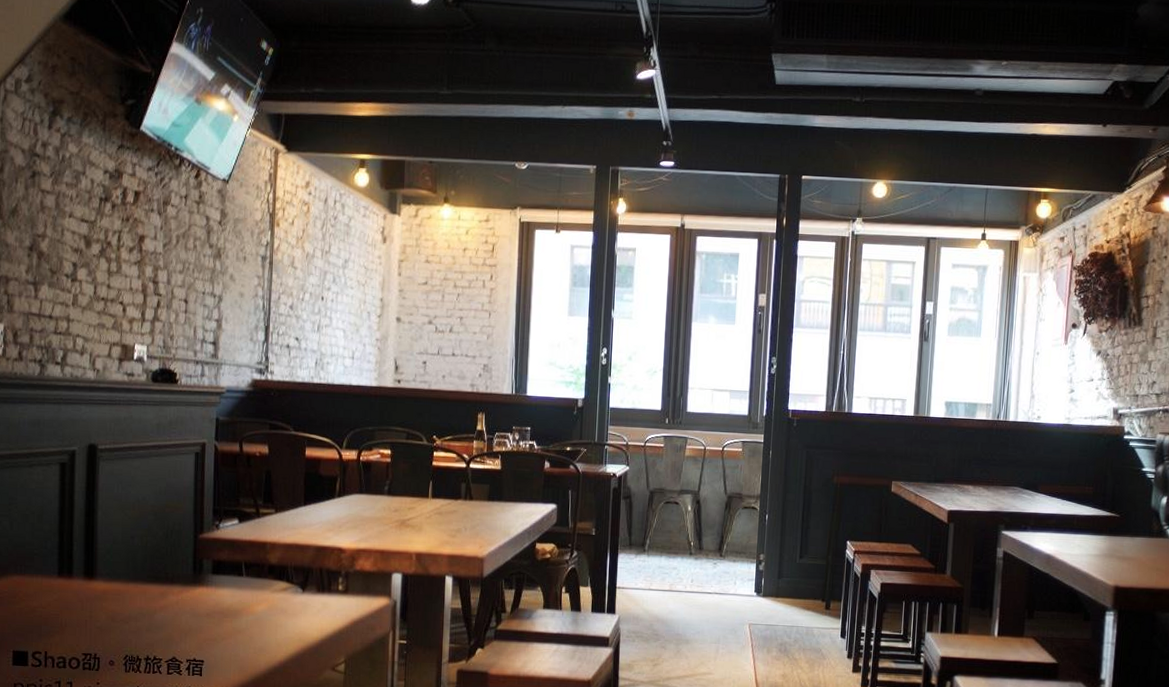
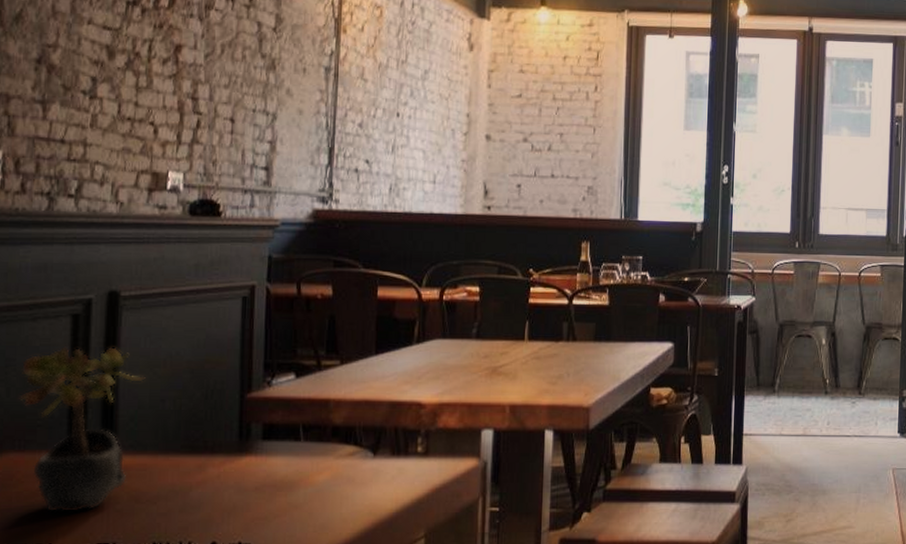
succulent plant: none [19,489,119,628] -> present [18,346,146,514]

